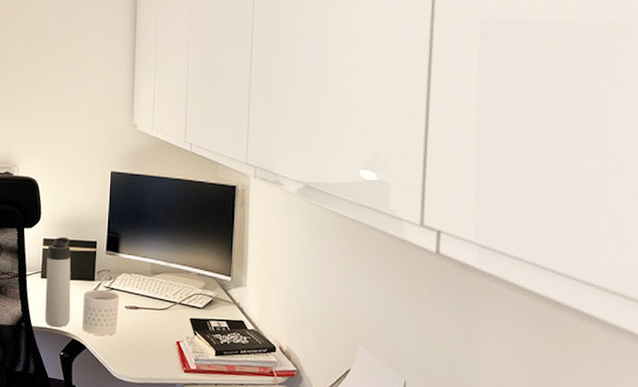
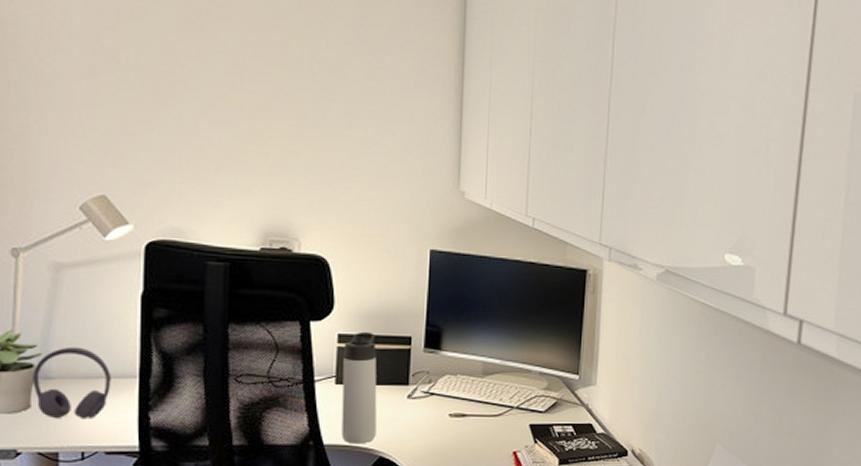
mug: present [82,289,119,336] -> none [393,395,441,450]

